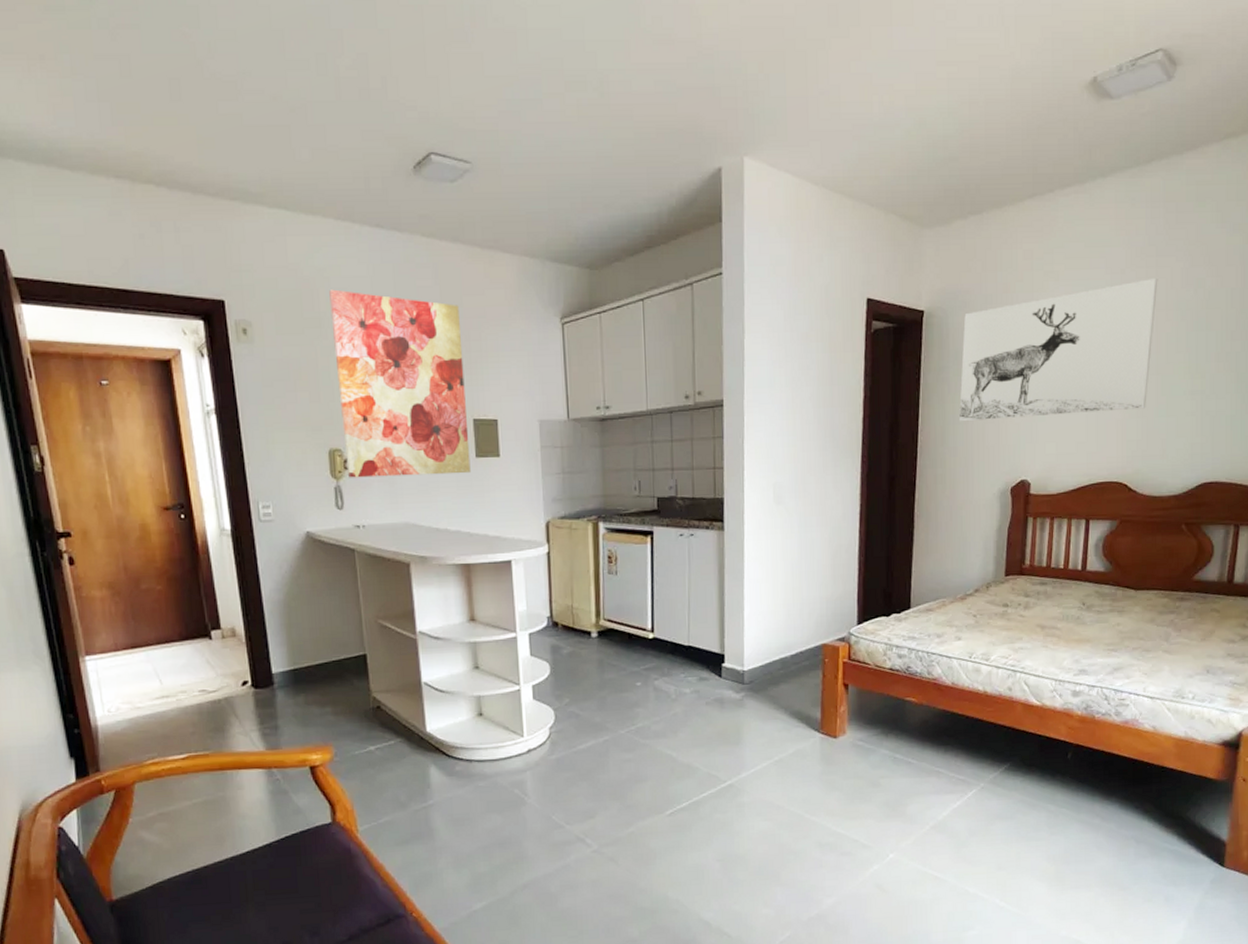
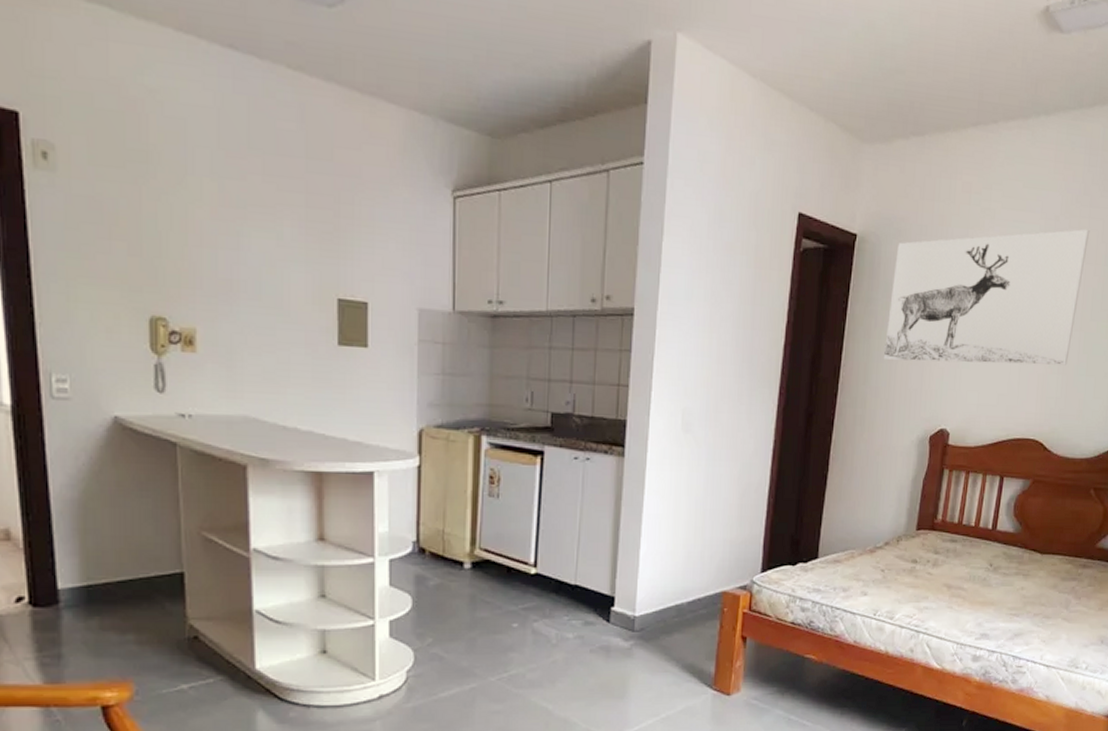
wall art: present [329,289,471,478] -> none [162,117,331,364]

